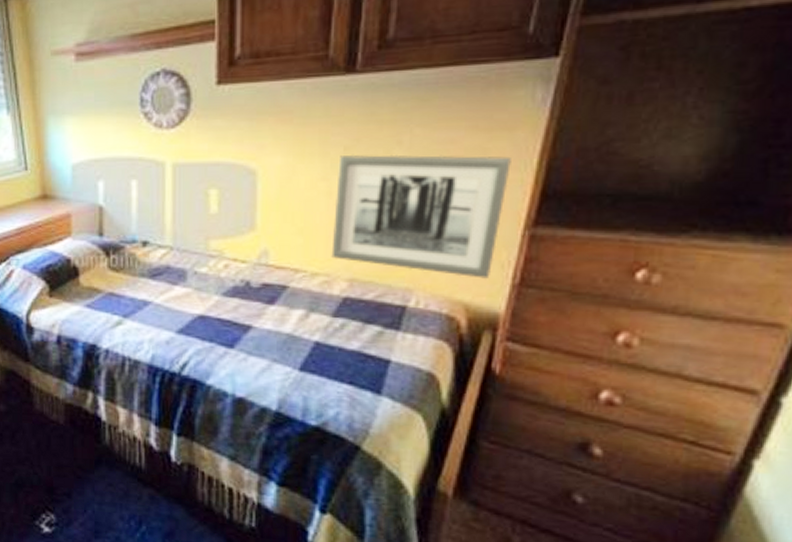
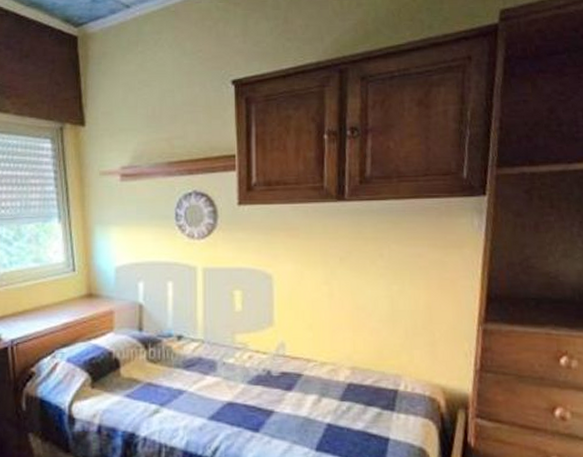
wall art: present [331,154,511,279] -> none [335,263,463,365]

